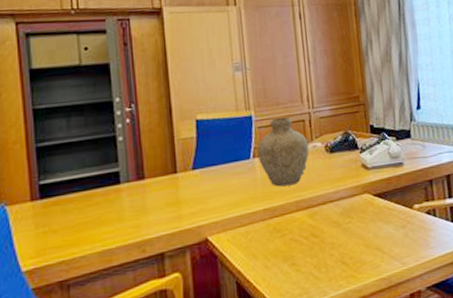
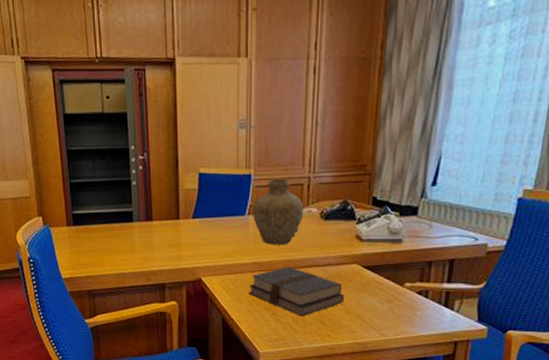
book: none [262,207,363,261] -> present [249,267,345,317]

